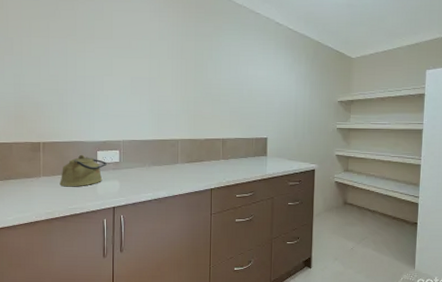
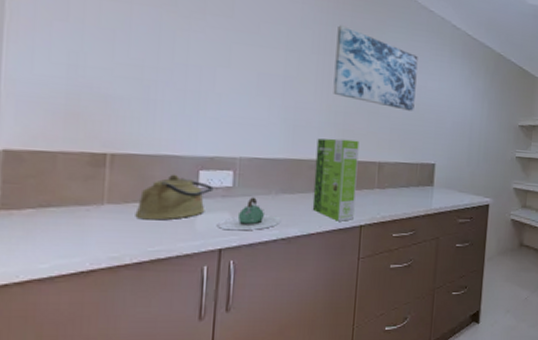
teapot: none [111,169,154,194] -> present [218,197,281,231]
cake mix box: none [175,122,207,186] -> present [312,138,359,221]
wall art: none [185,34,249,96] -> present [333,25,418,111]

